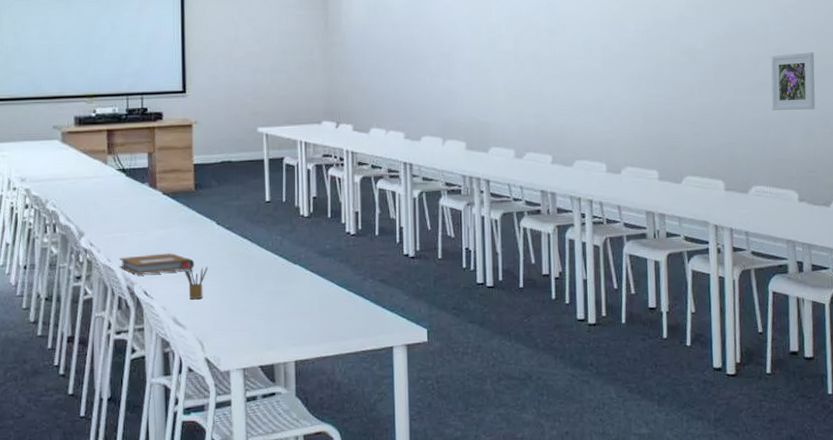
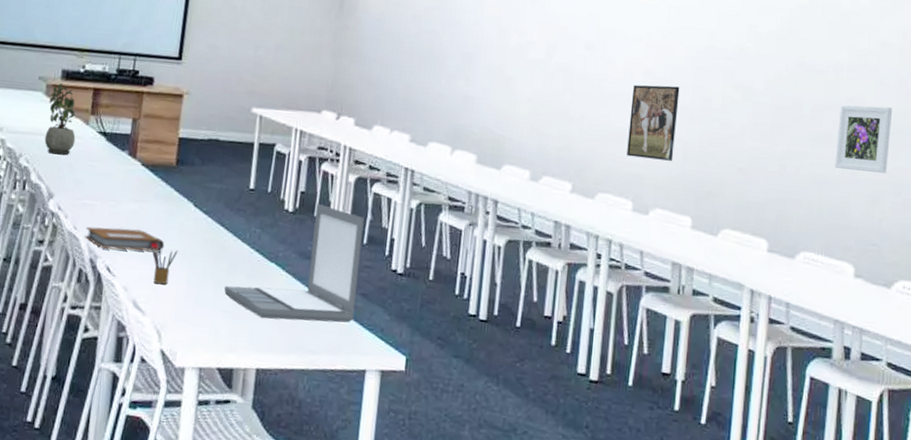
potted plant: none [66,129,97,196] -> present [44,83,76,155]
laptop: none [256,206,377,316] -> present [224,204,365,323]
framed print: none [594,58,636,125] -> present [627,84,680,161]

